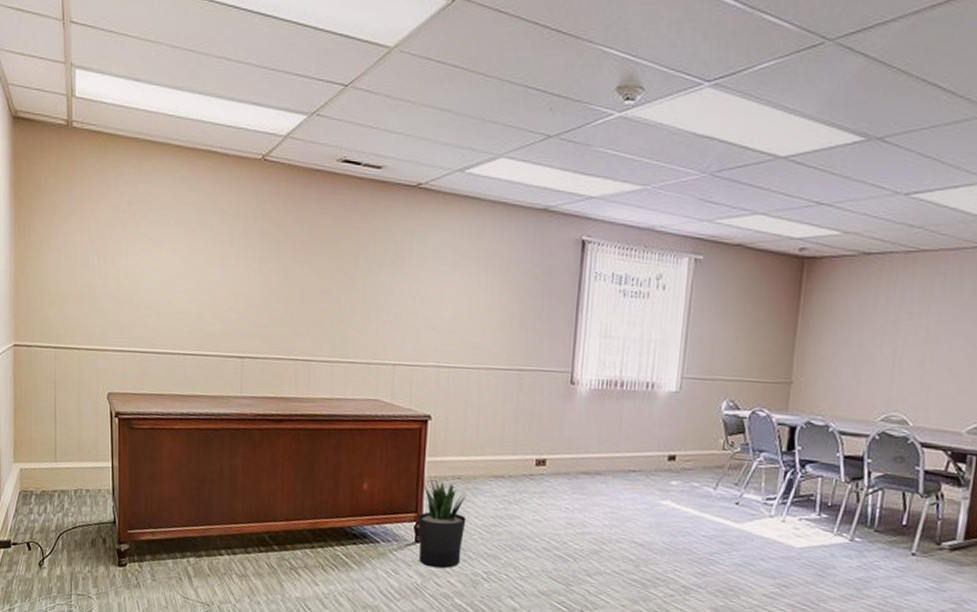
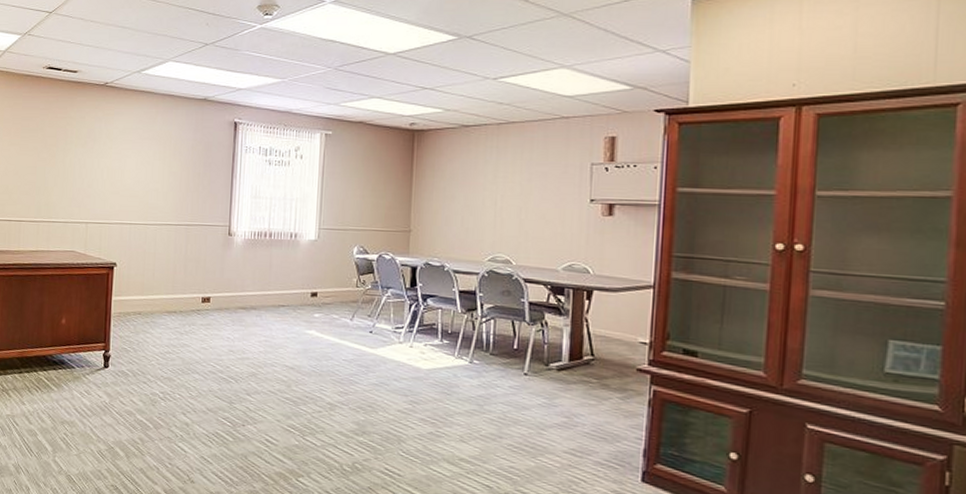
planter: present [417,475,467,569] -> none [105,311,146,389]

